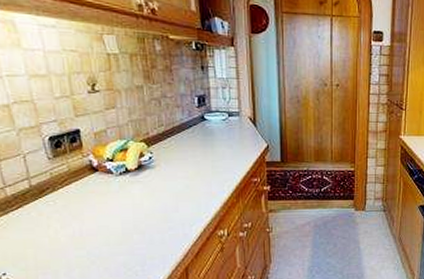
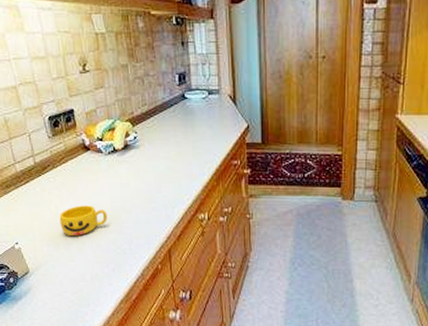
cup: none [59,228,118,261] -> present [59,205,108,236]

